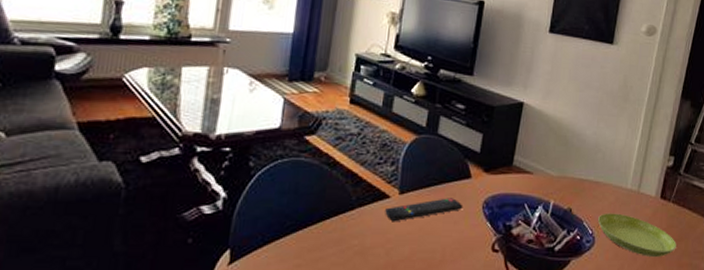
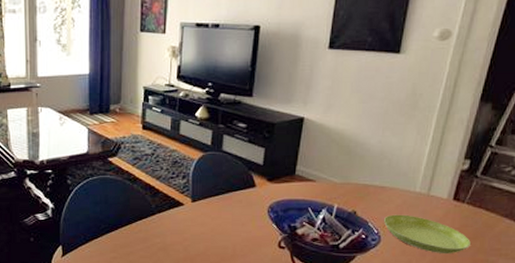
remote control: present [385,198,463,221] -> none [181,204,250,224]

